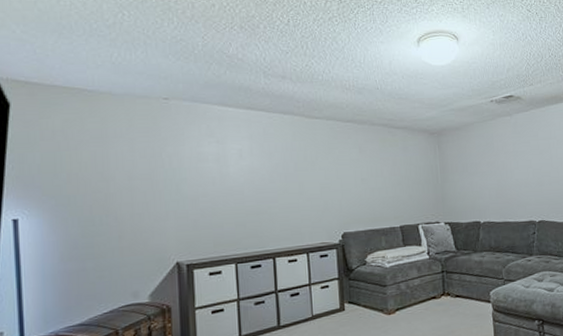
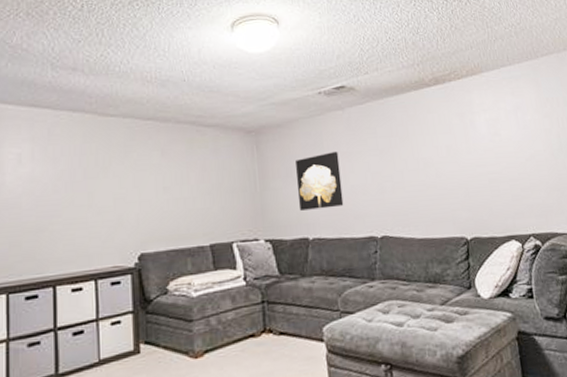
wall art: none [471,151,509,199] -> present [296,152,344,211]

